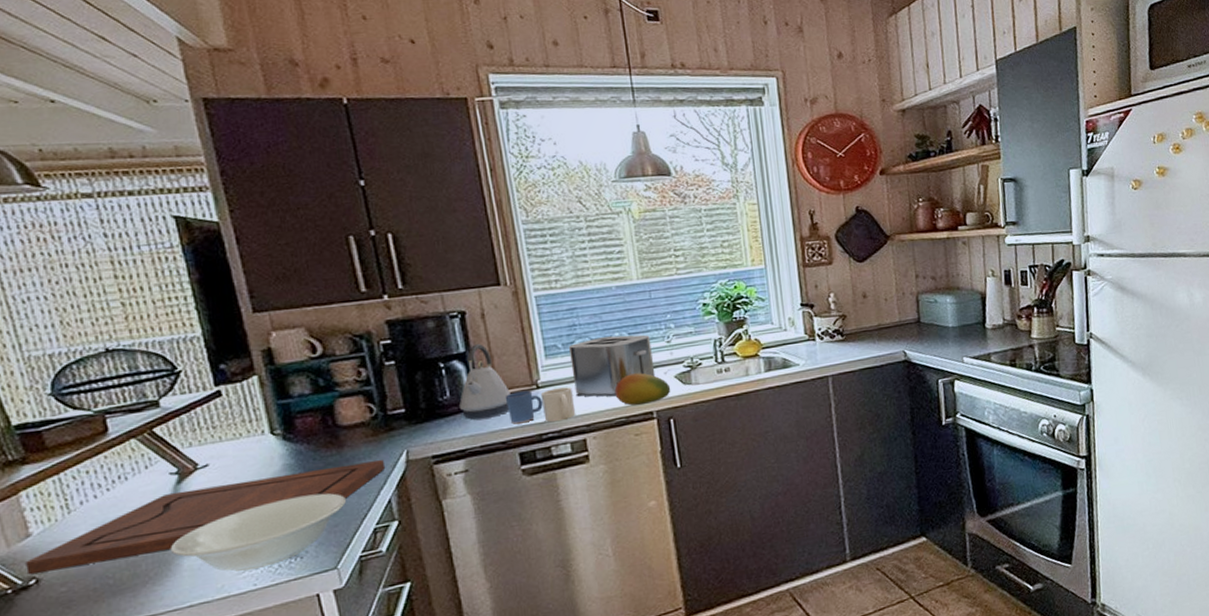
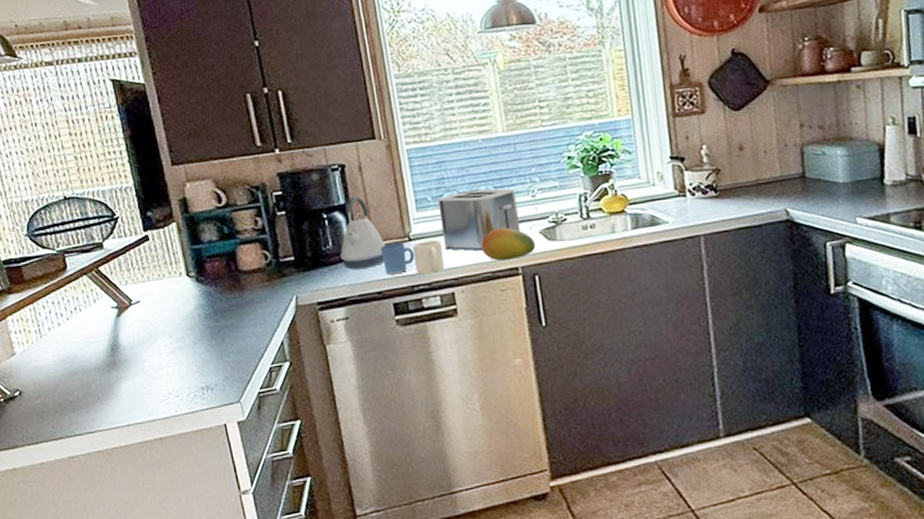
cutting board: present [26,460,386,574] -> none [12,304,279,387]
bowl: present [170,493,347,572] -> none [112,332,248,399]

